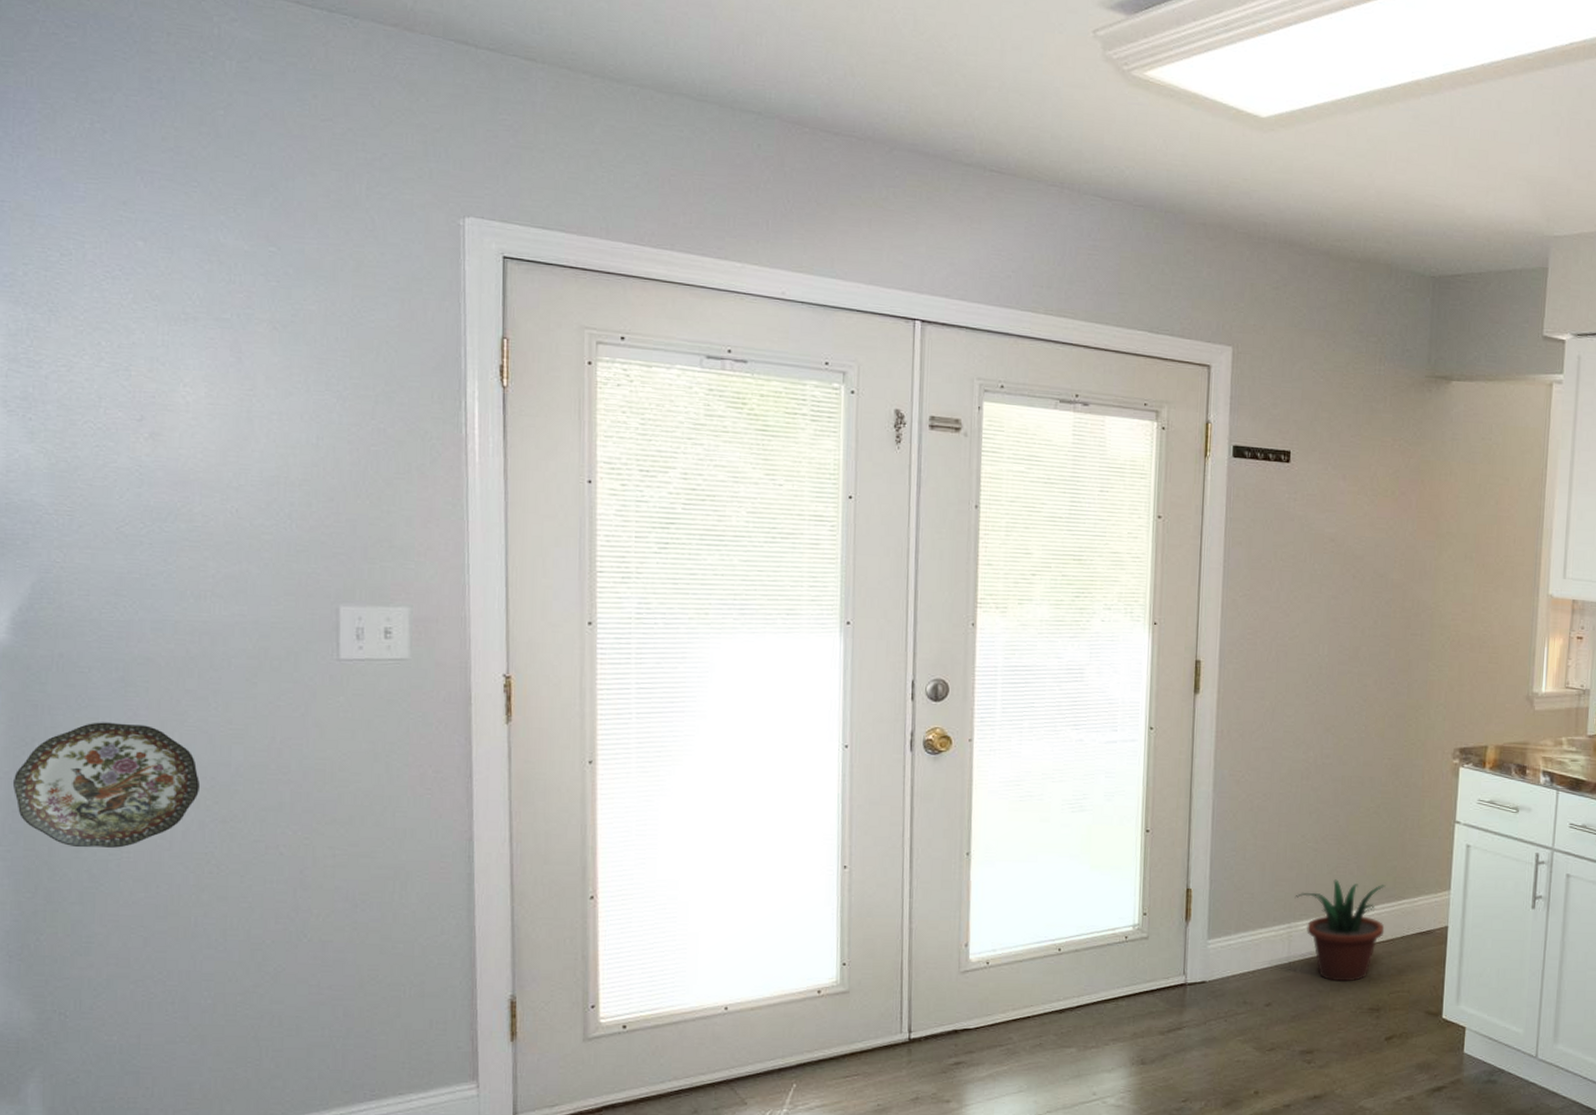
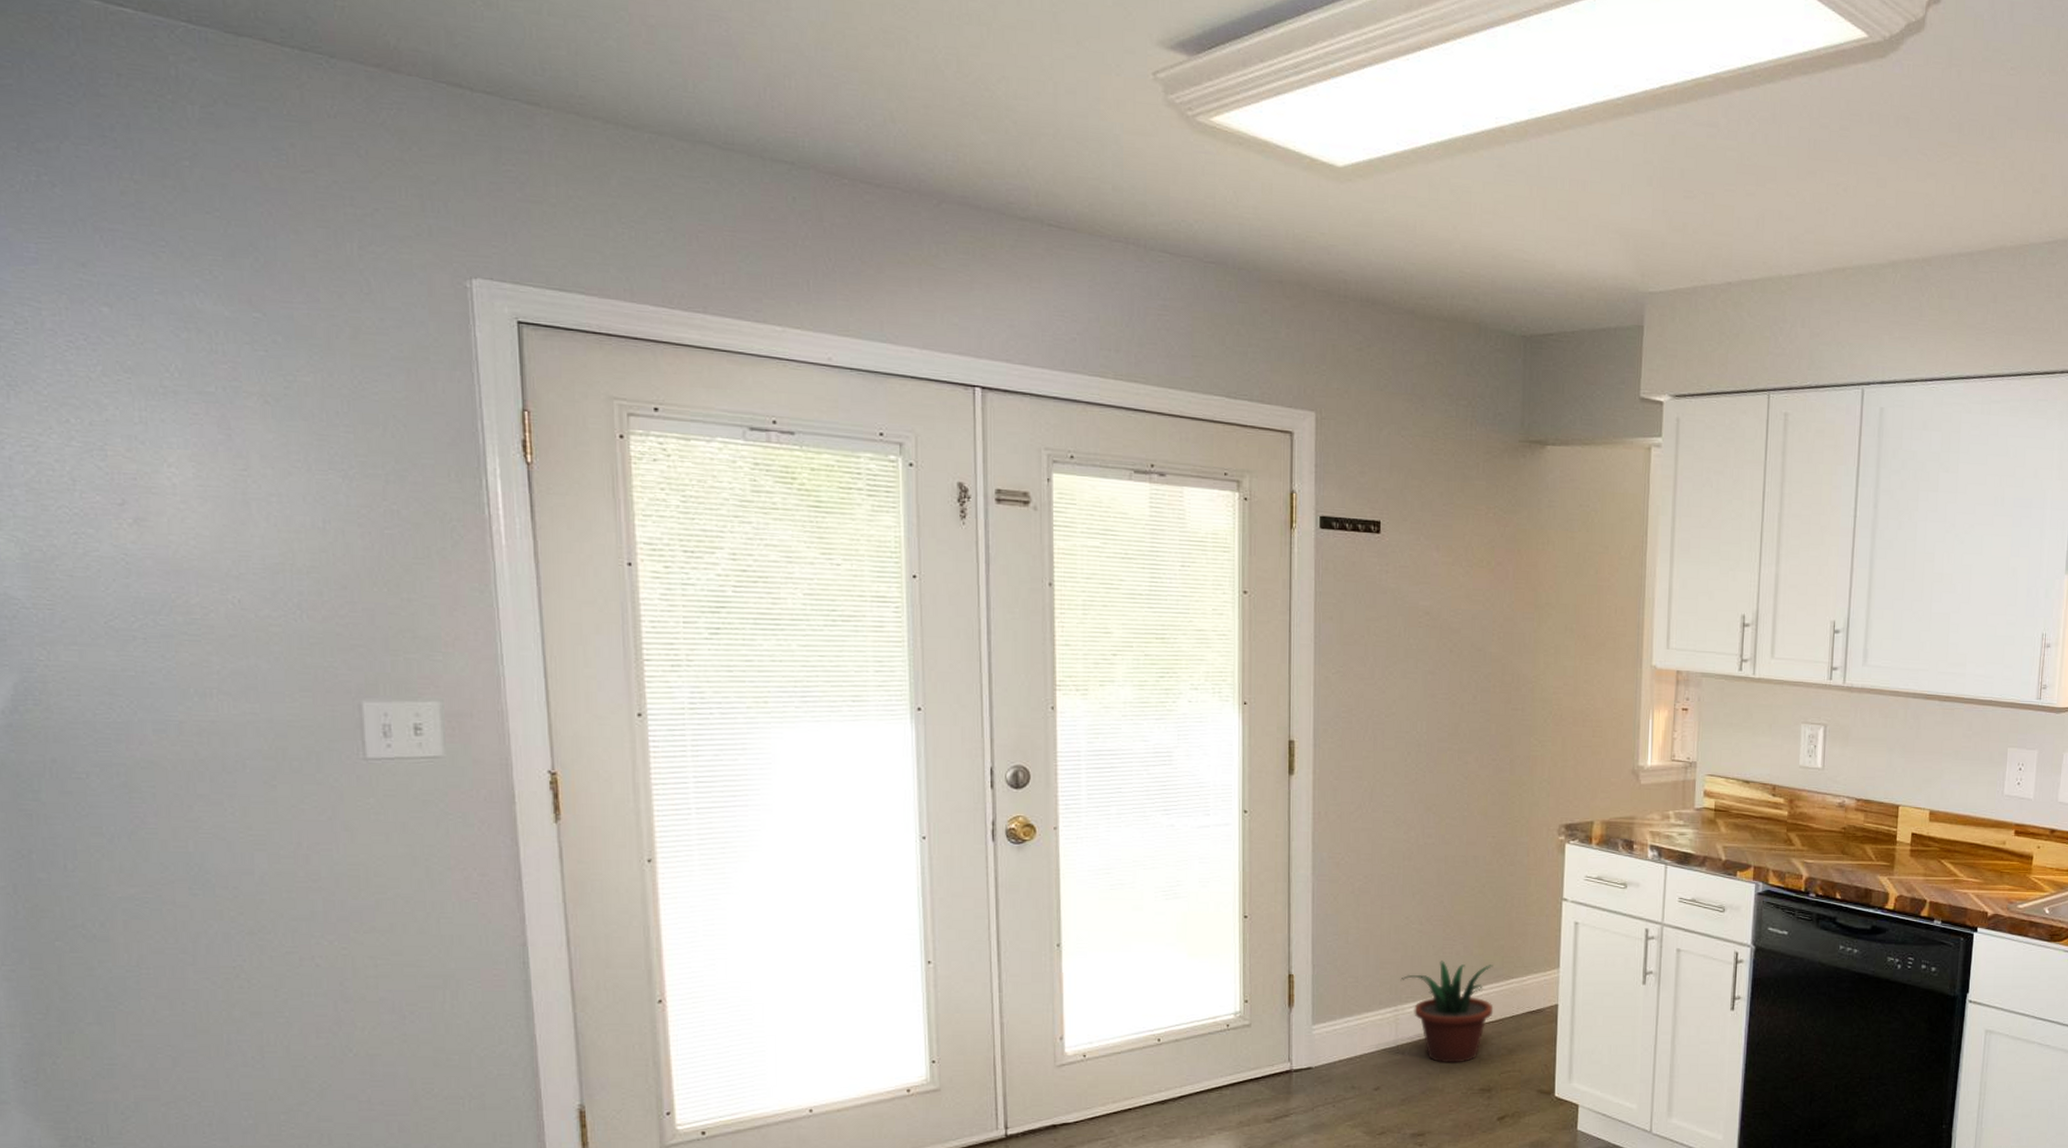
decorative plate: present [13,722,201,848] -> none [12,831,223,965]

